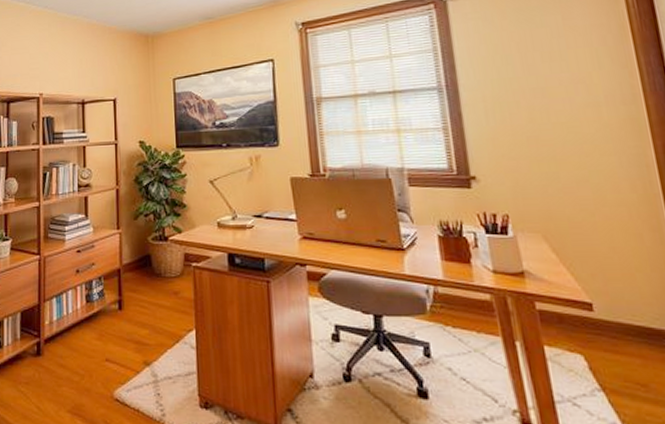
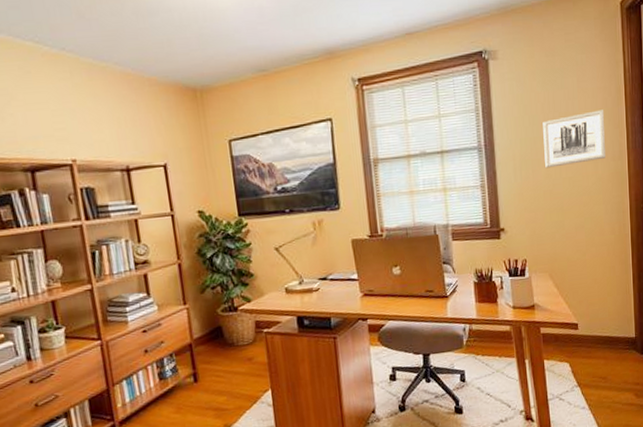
wall art: none [519,48,612,112] -> present [543,110,606,168]

